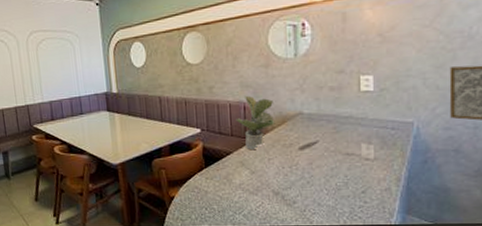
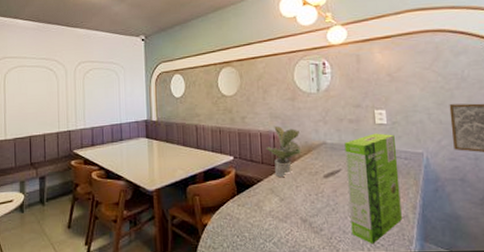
cake mix box: none [323,101,384,217] -> present [344,133,402,245]

